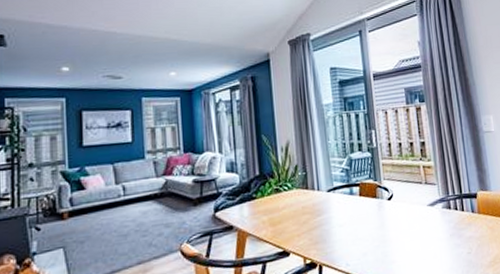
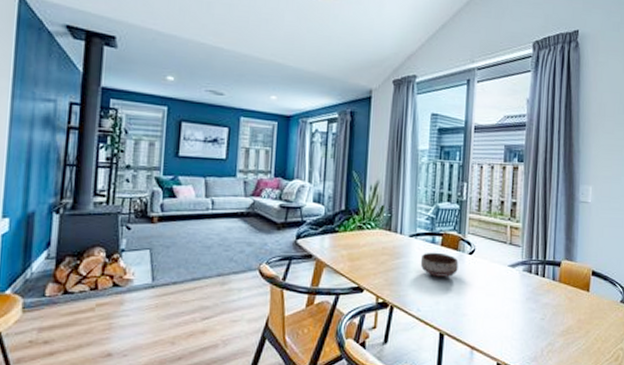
bowl: none [341,203,380,228] -> present [420,252,459,277]

